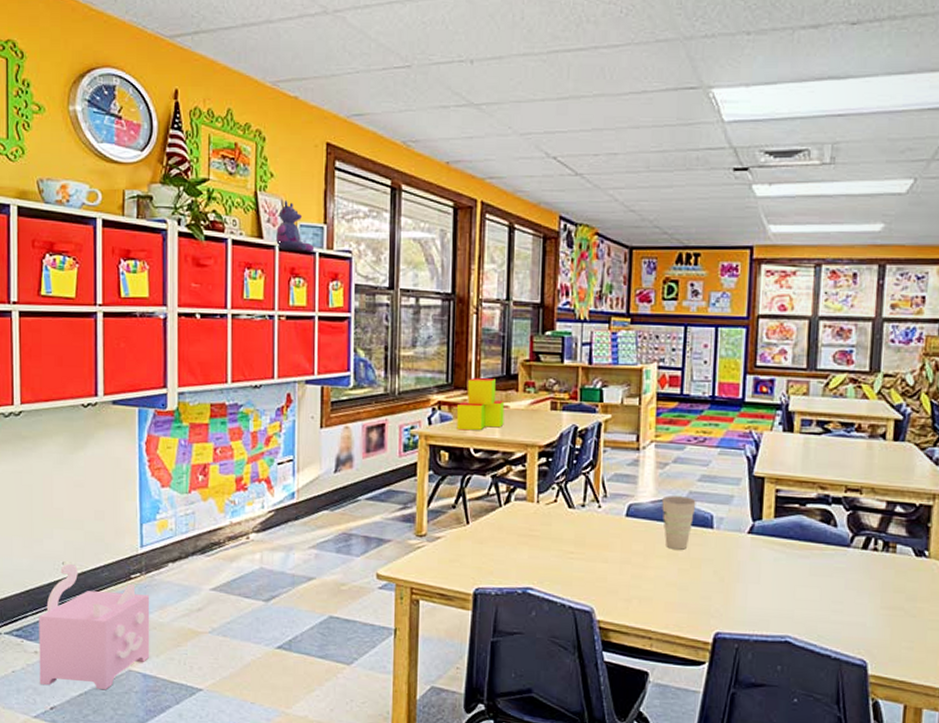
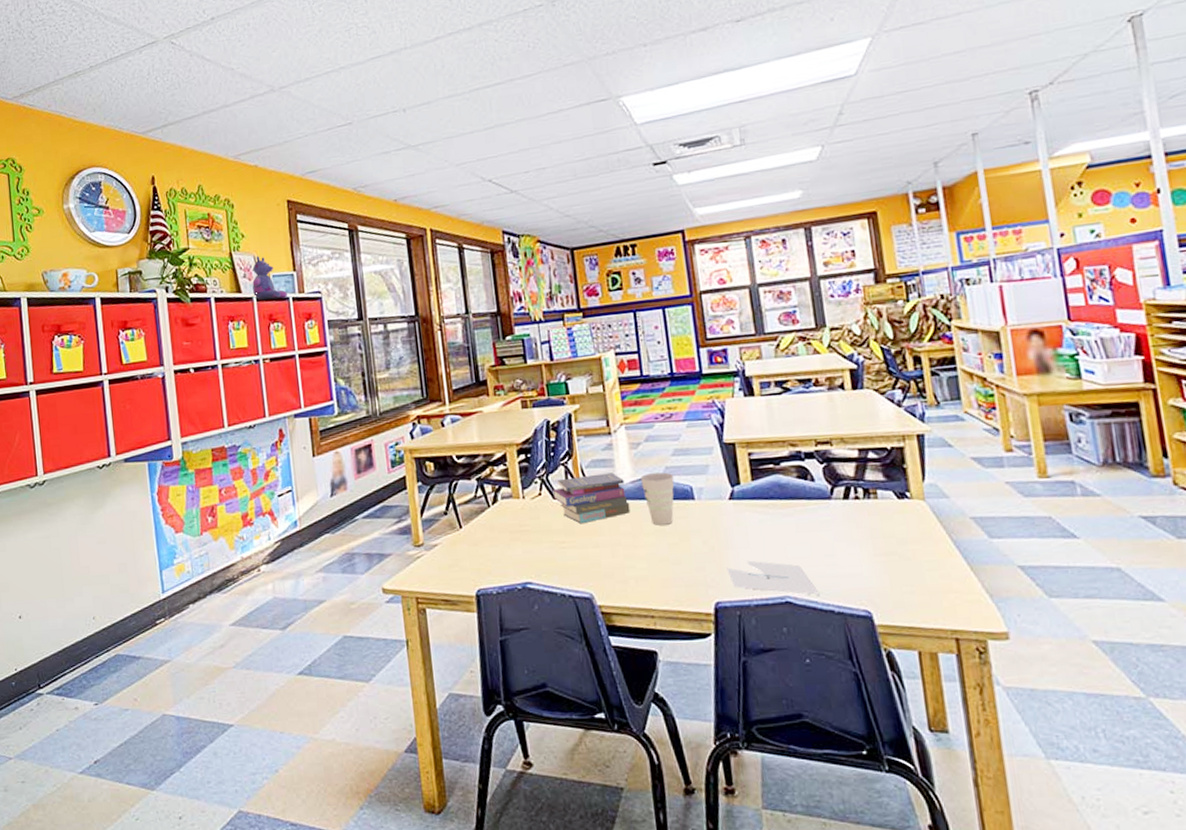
toy box: present [39,563,150,691] -> none [76,617,181,739]
toy blocks: present [456,378,505,431] -> none [434,387,481,440]
books: none [568,488,646,537] -> present [553,472,631,524]
paper: none [732,596,820,639] -> present [726,560,820,595]

